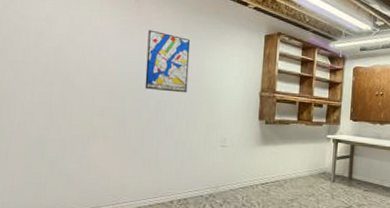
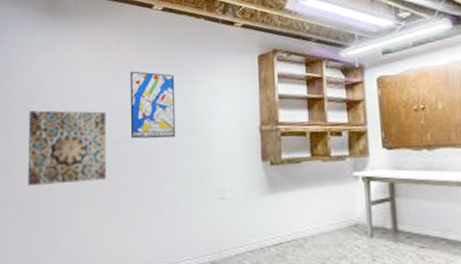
wall art: none [36,51,122,122] -> present [28,110,107,187]

